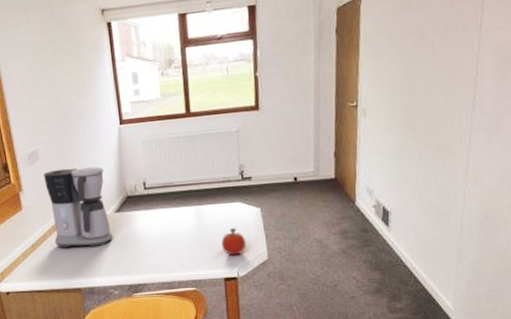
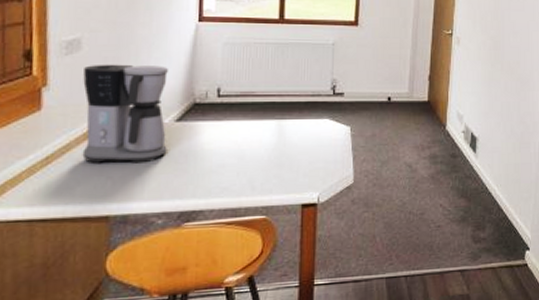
fruit: present [221,228,247,256] -> none [303,147,332,178]

